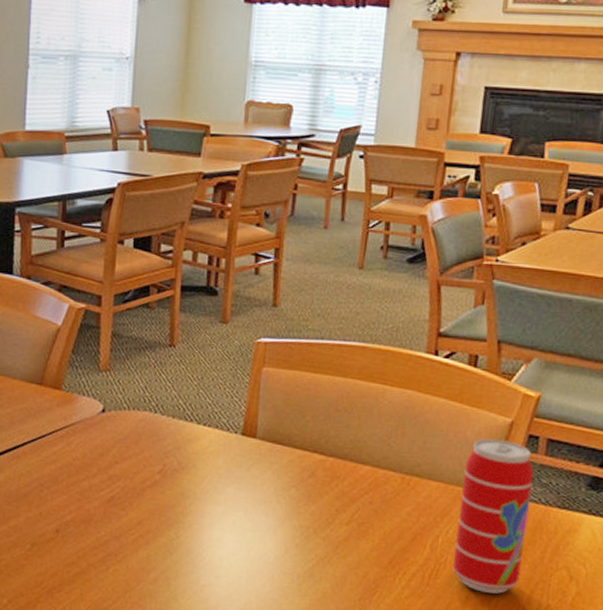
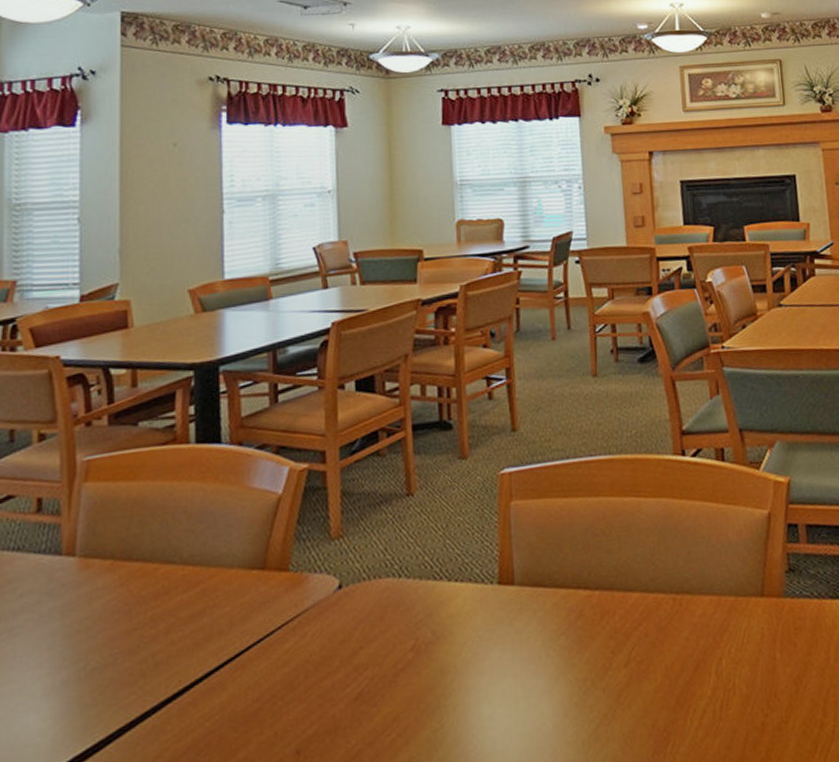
beverage can: present [452,438,534,594] -> none [733,535,811,714]

